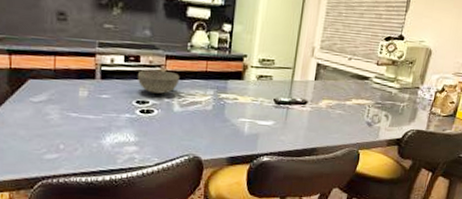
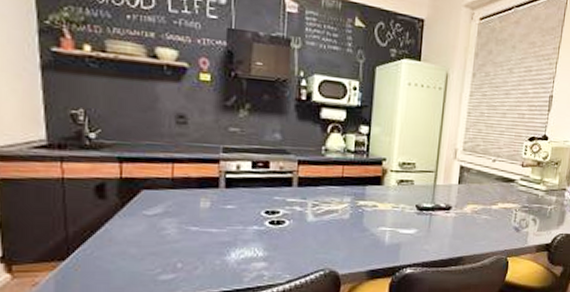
bowl: present [137,69,180,94] -> none [266,175,314,203]

